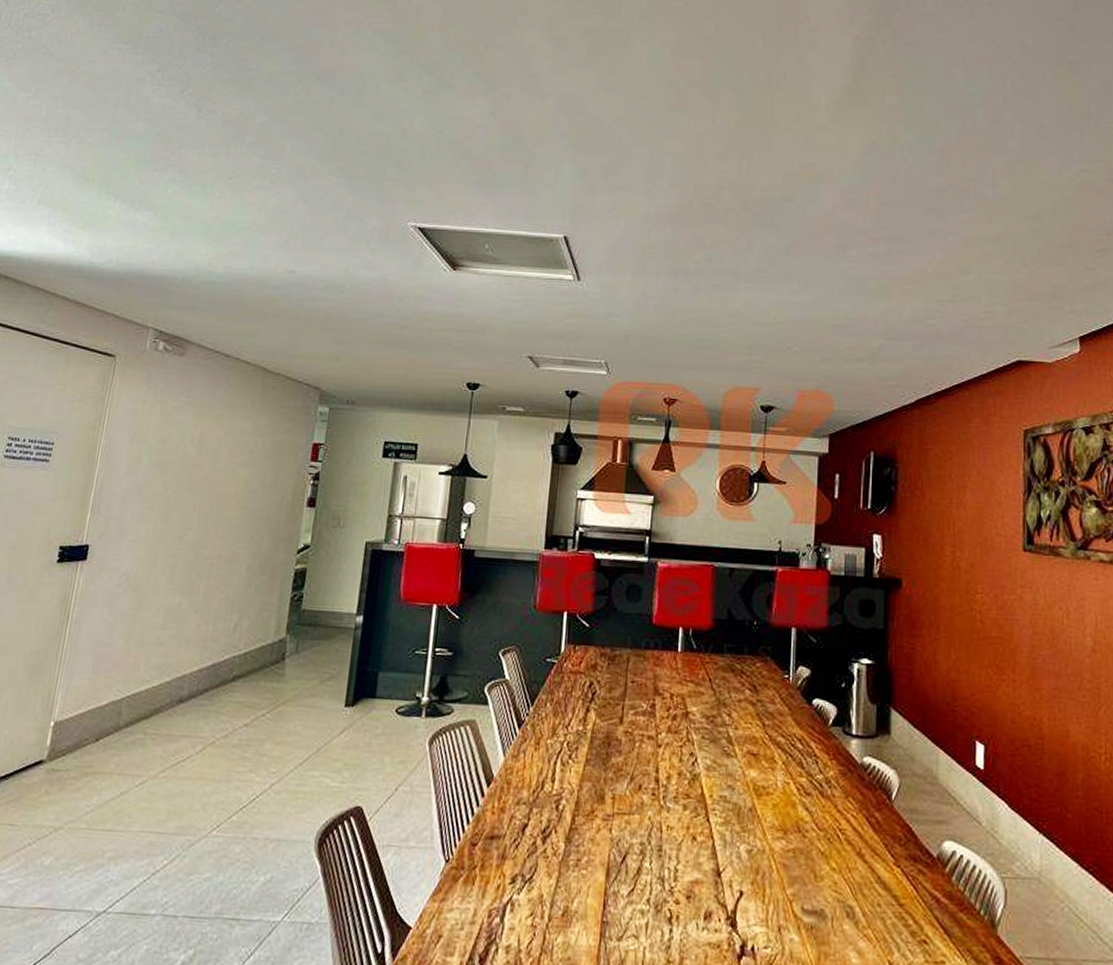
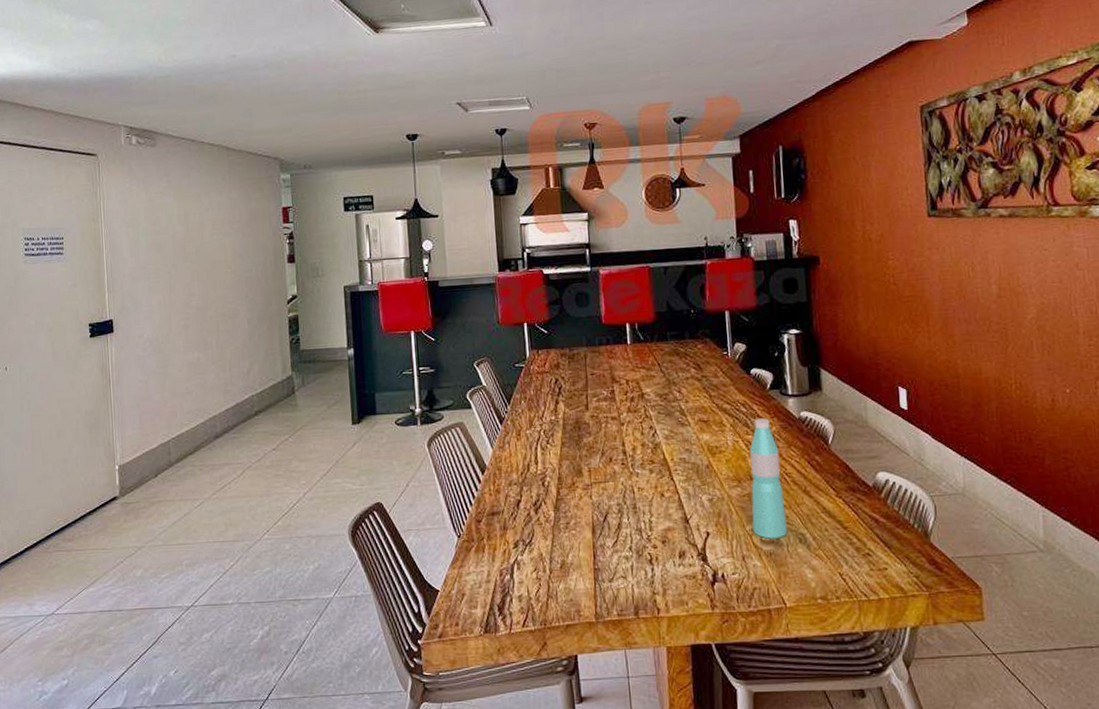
water bottle: none [794,759,835,909] -> present [749,418,787,539]

